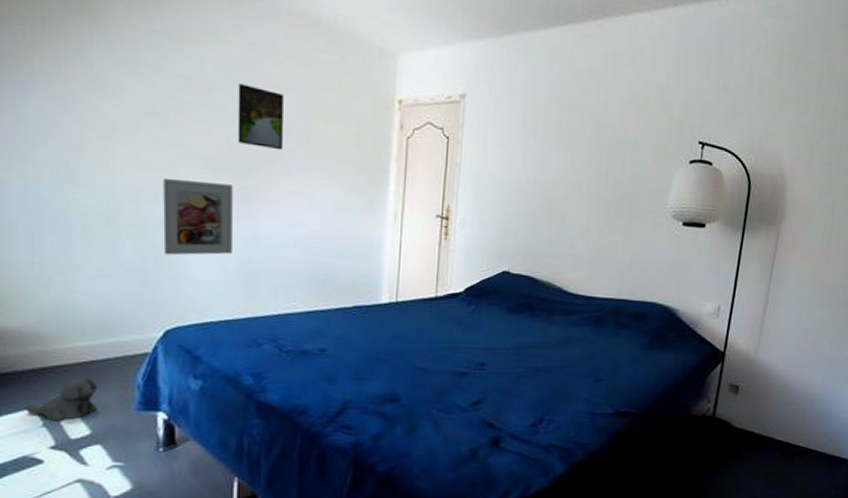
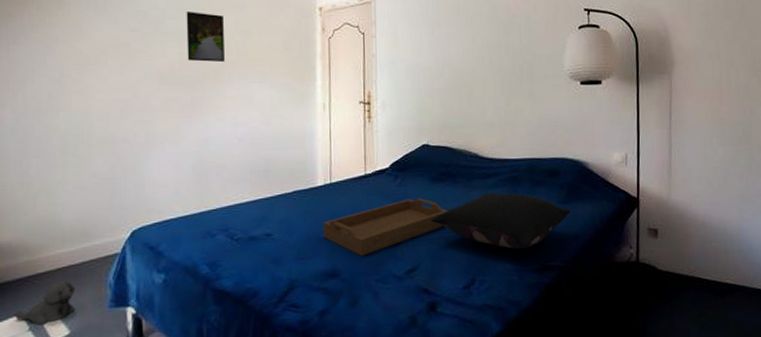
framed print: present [163,179,233,256] -> none [128,96,186,164]
serving tray: none [384,328,523,383] -> present [323,198,448,256]
pillow: none [502,331,653,392] -> present [430,193,571,249]

